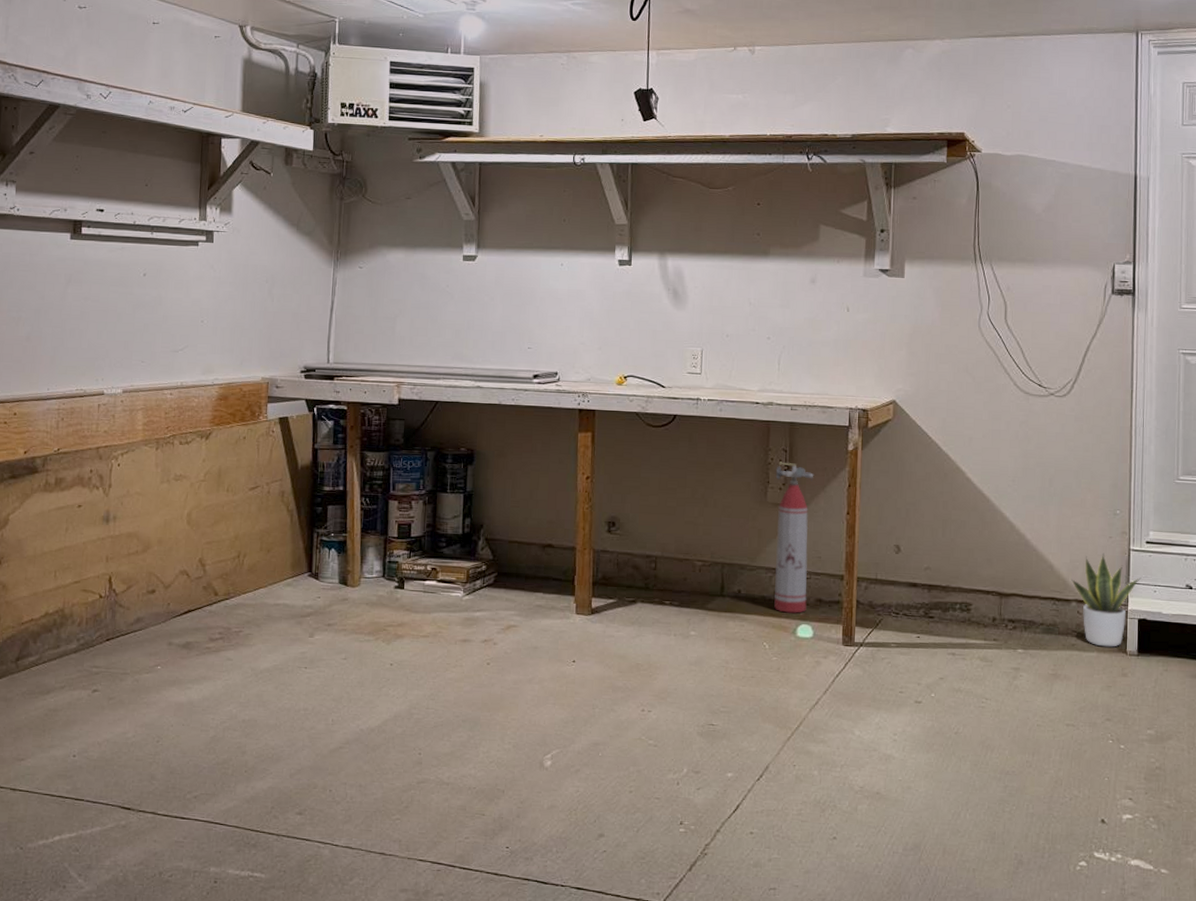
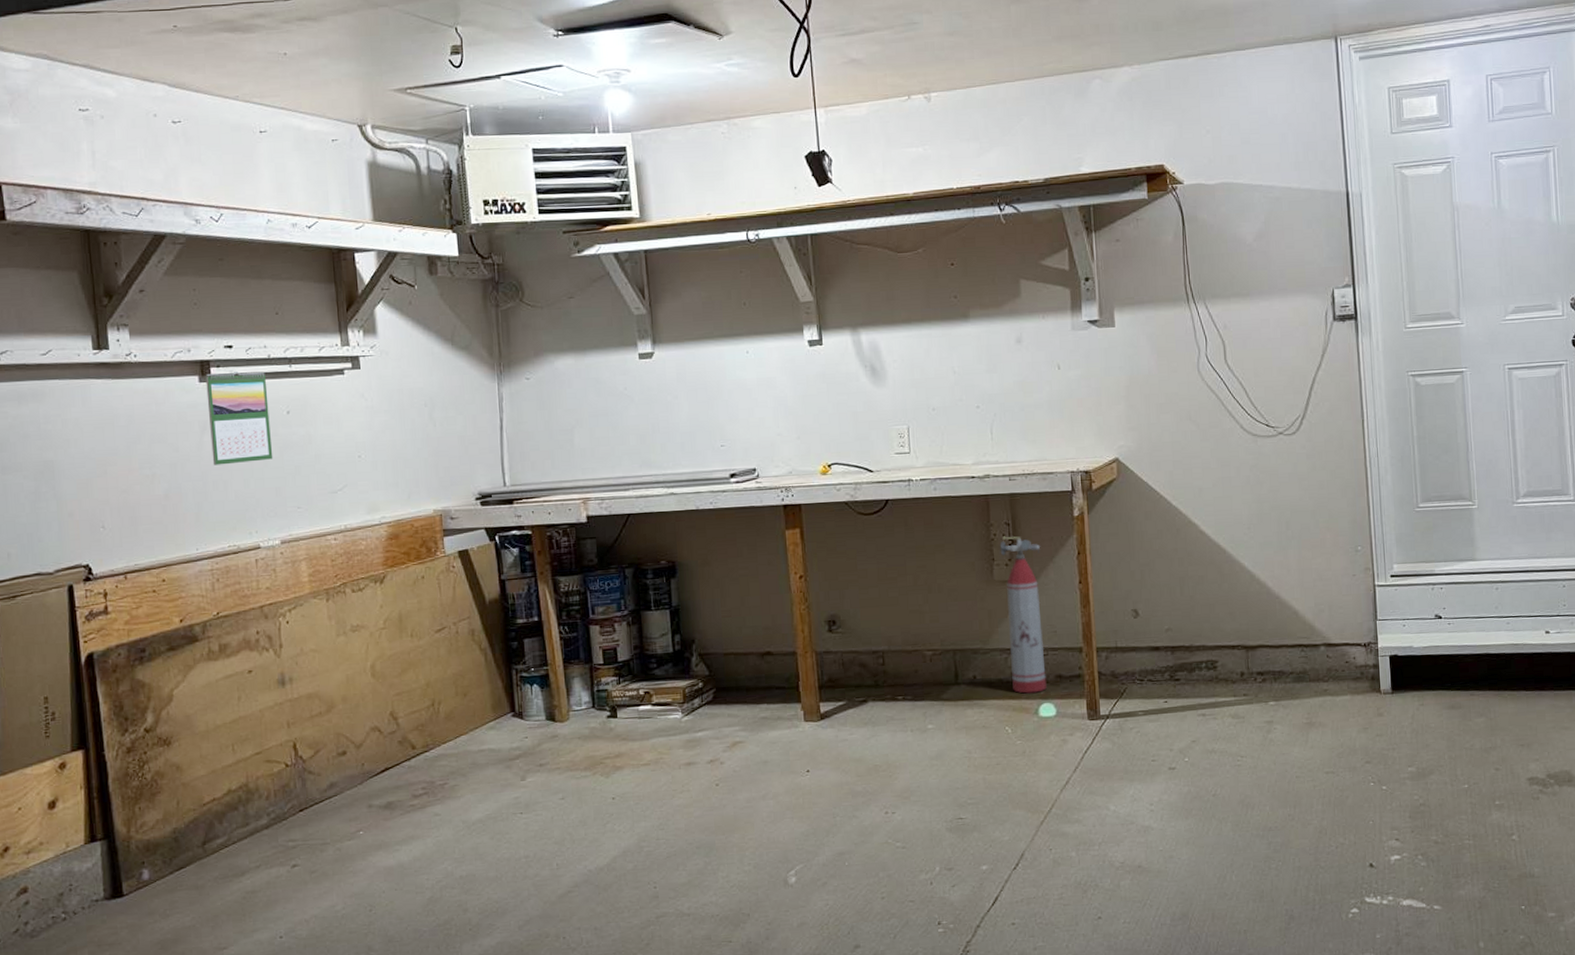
calendar: none [72,232,129,316] -> present [205,371,273,465]
potted plant: present [1071,552,1142,647] -> none [1318,592,1389,689]

